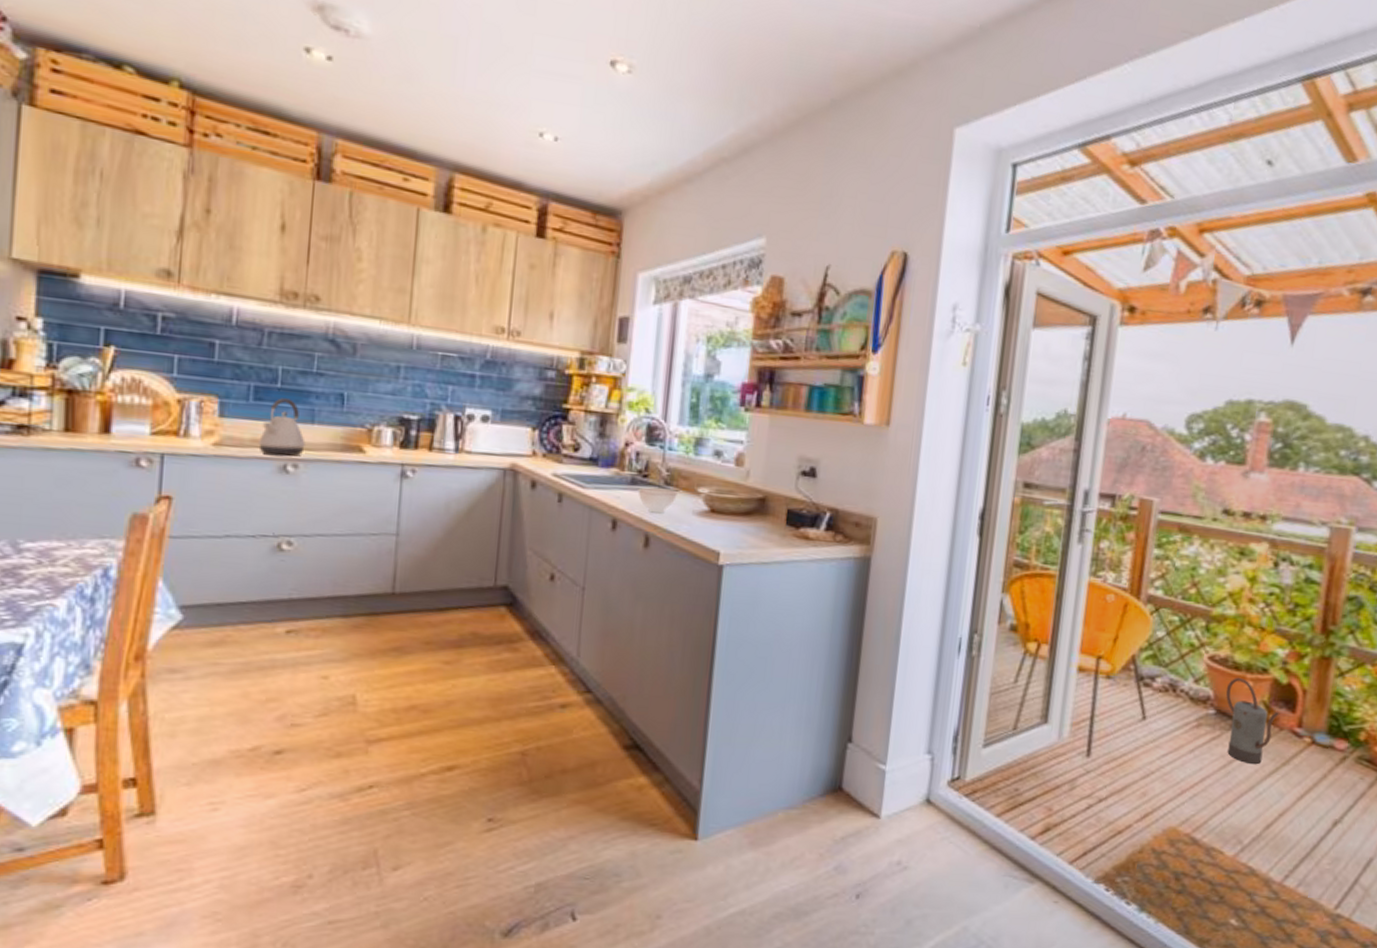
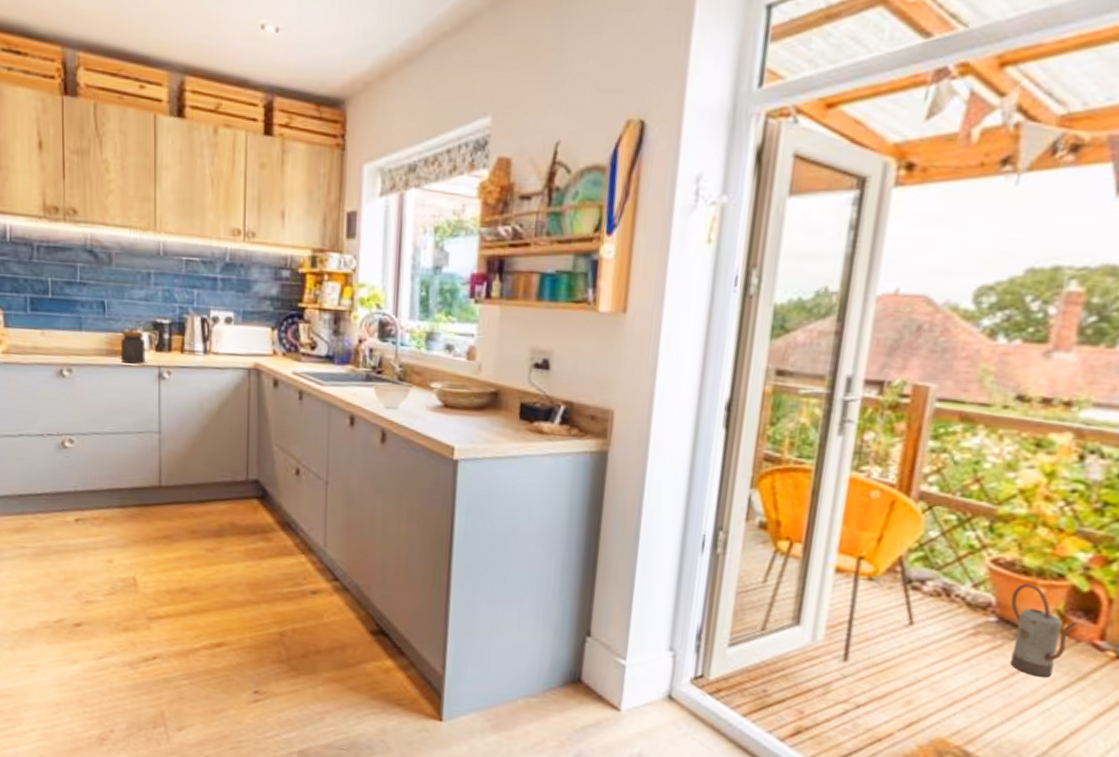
kettle: present [257,398,306,456] -> none [37,308,76,362]
jar: none [357,425,389,461] -> present [120,331,146,364]

